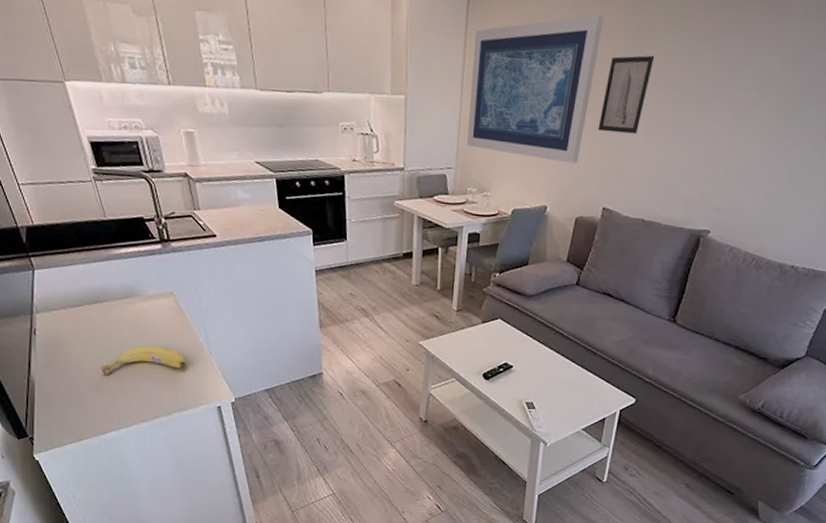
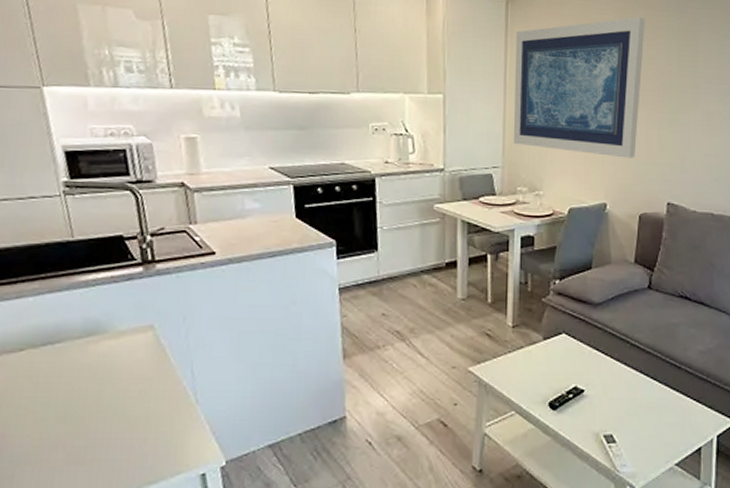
fruit: present [100,345,186,376] -> none [39,396,162,443]
wall art: present [598,55,655,134] -> none [652,52,701,127]

